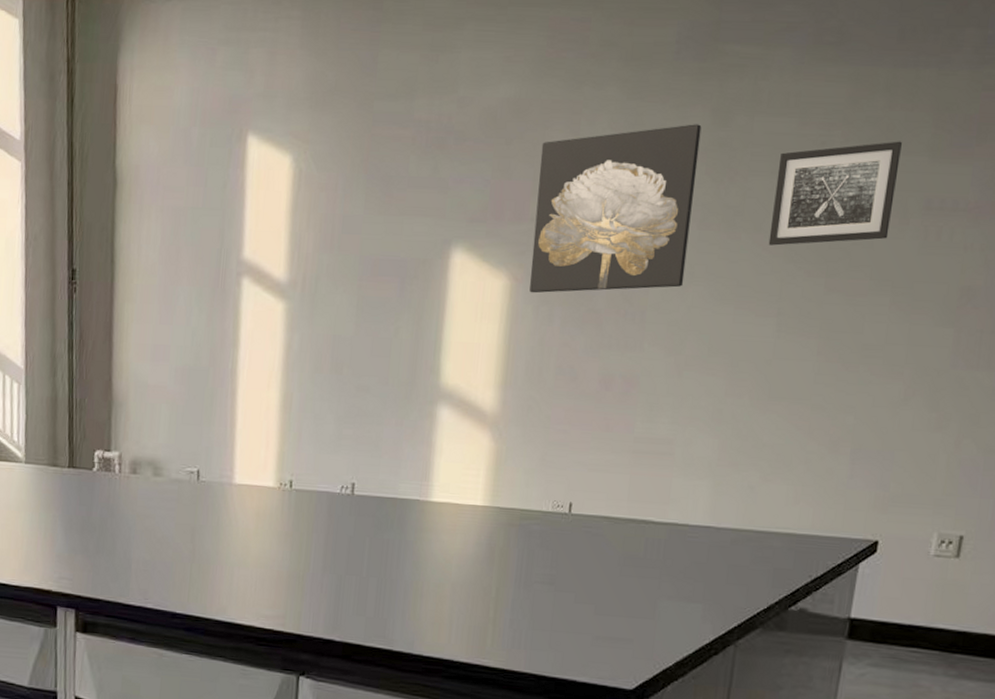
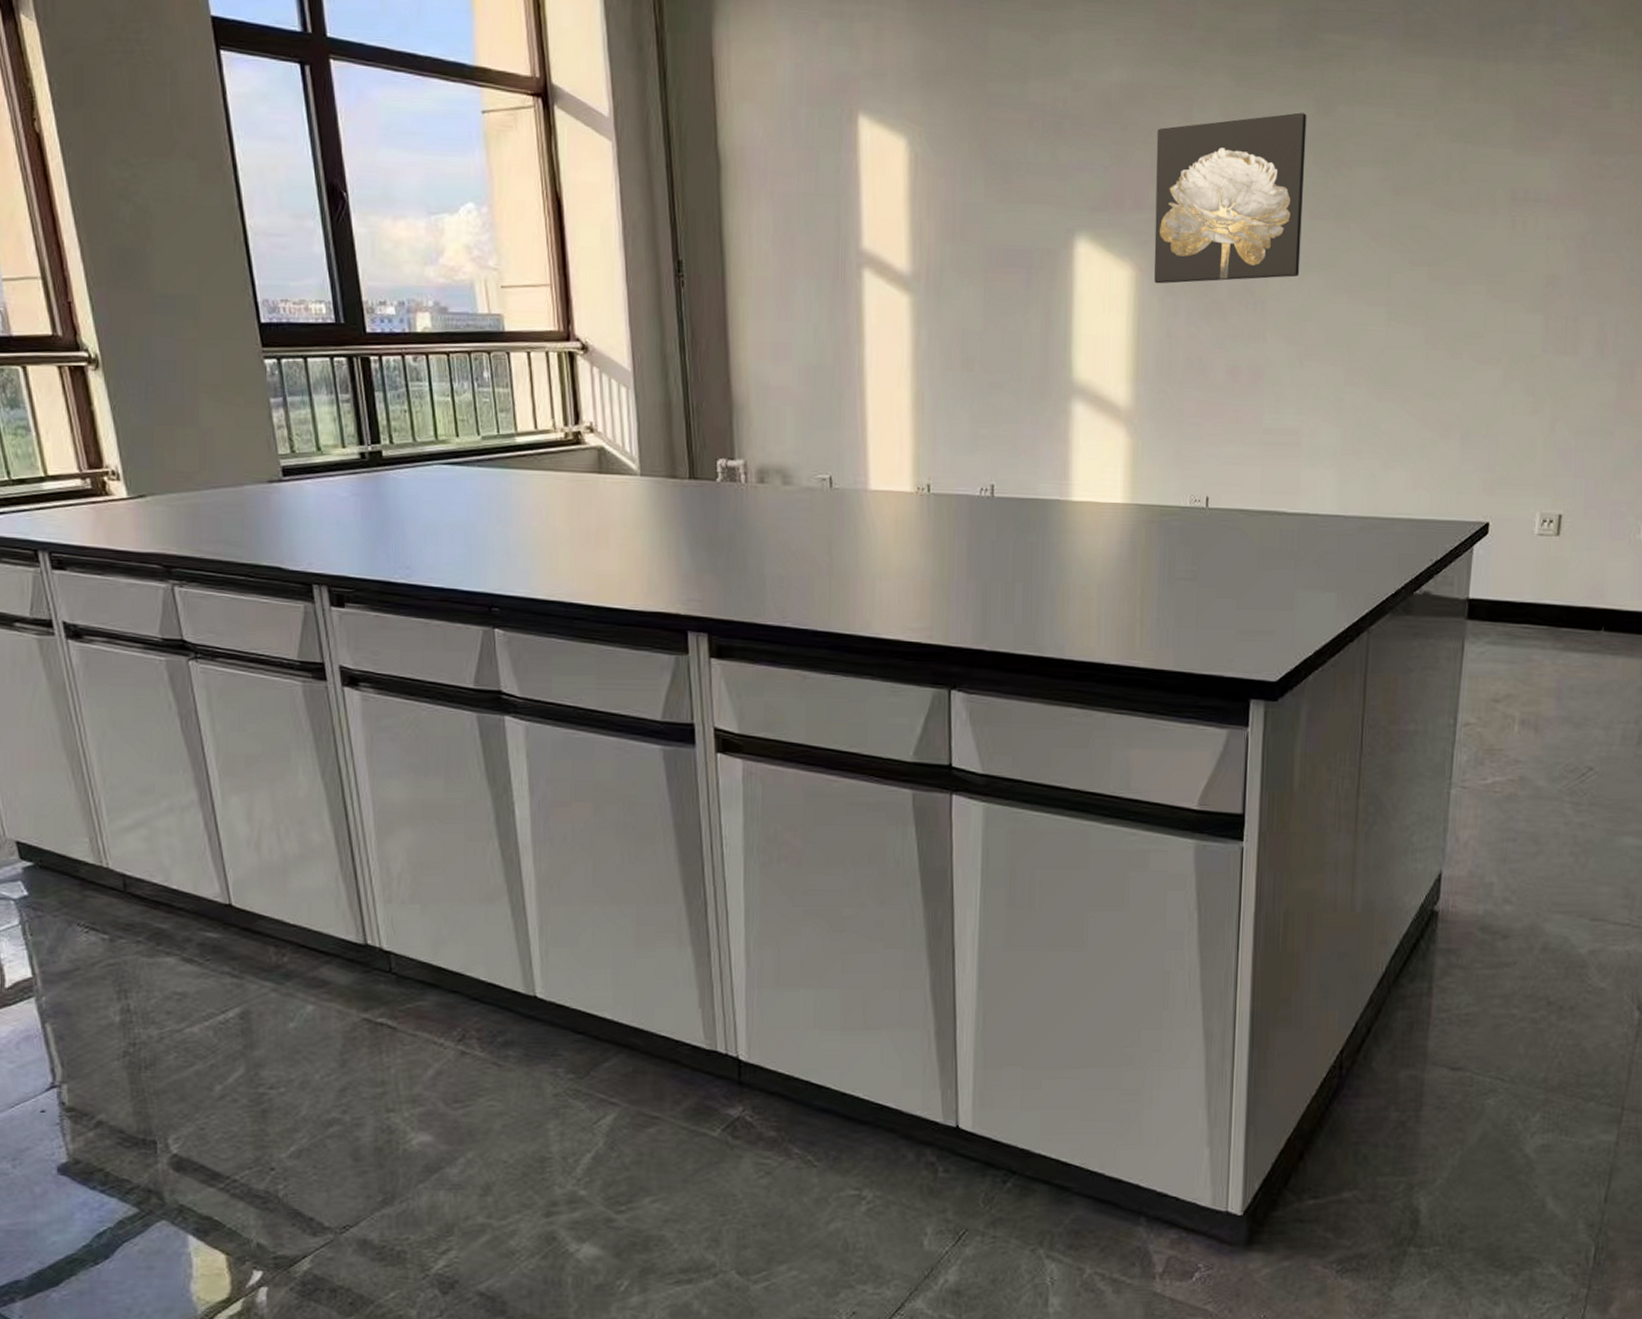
wall art: present [768,141,902,246] -> none [1375,133,1488,235]

